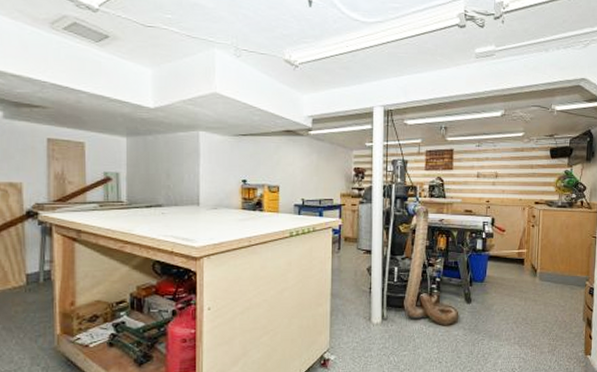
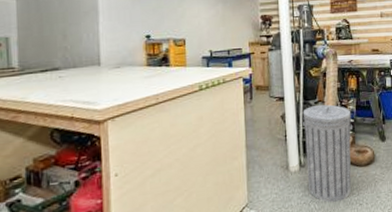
trash can: none [387,262,439,357] -> present [302,104,353,203]

